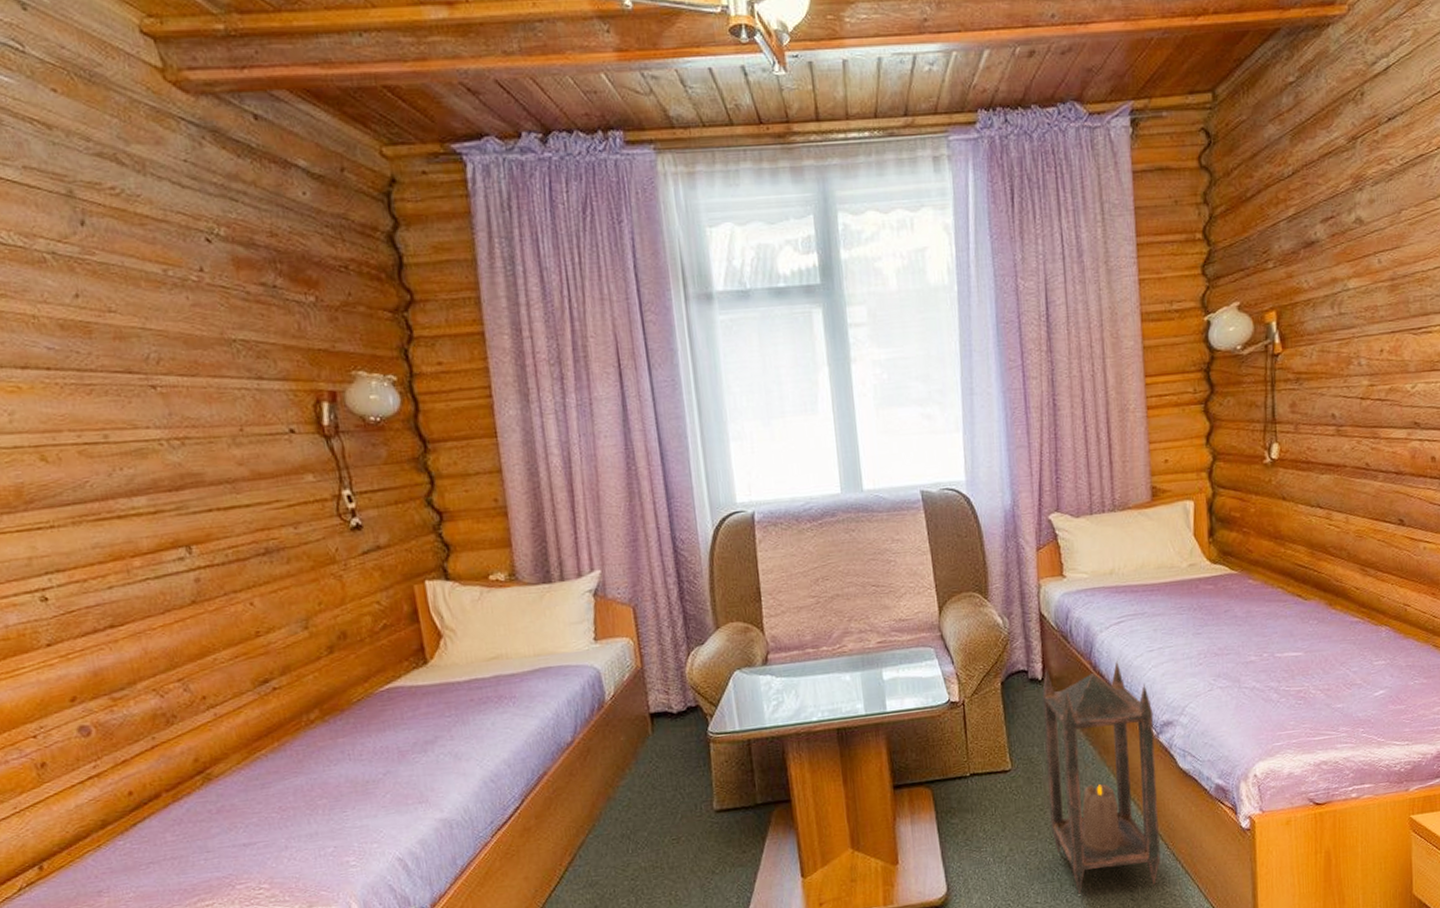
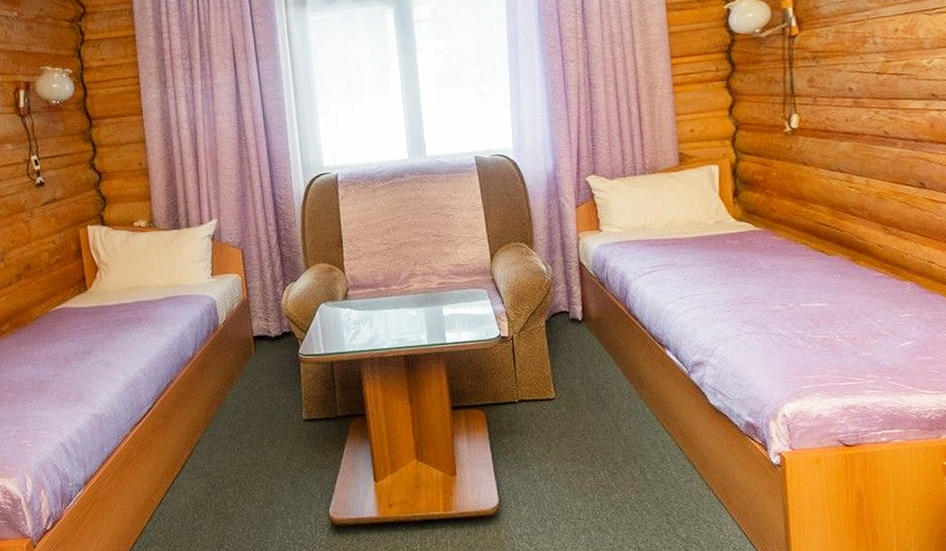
lantern: present [1042,661,1161,894] -> none [582,306,694,514]

